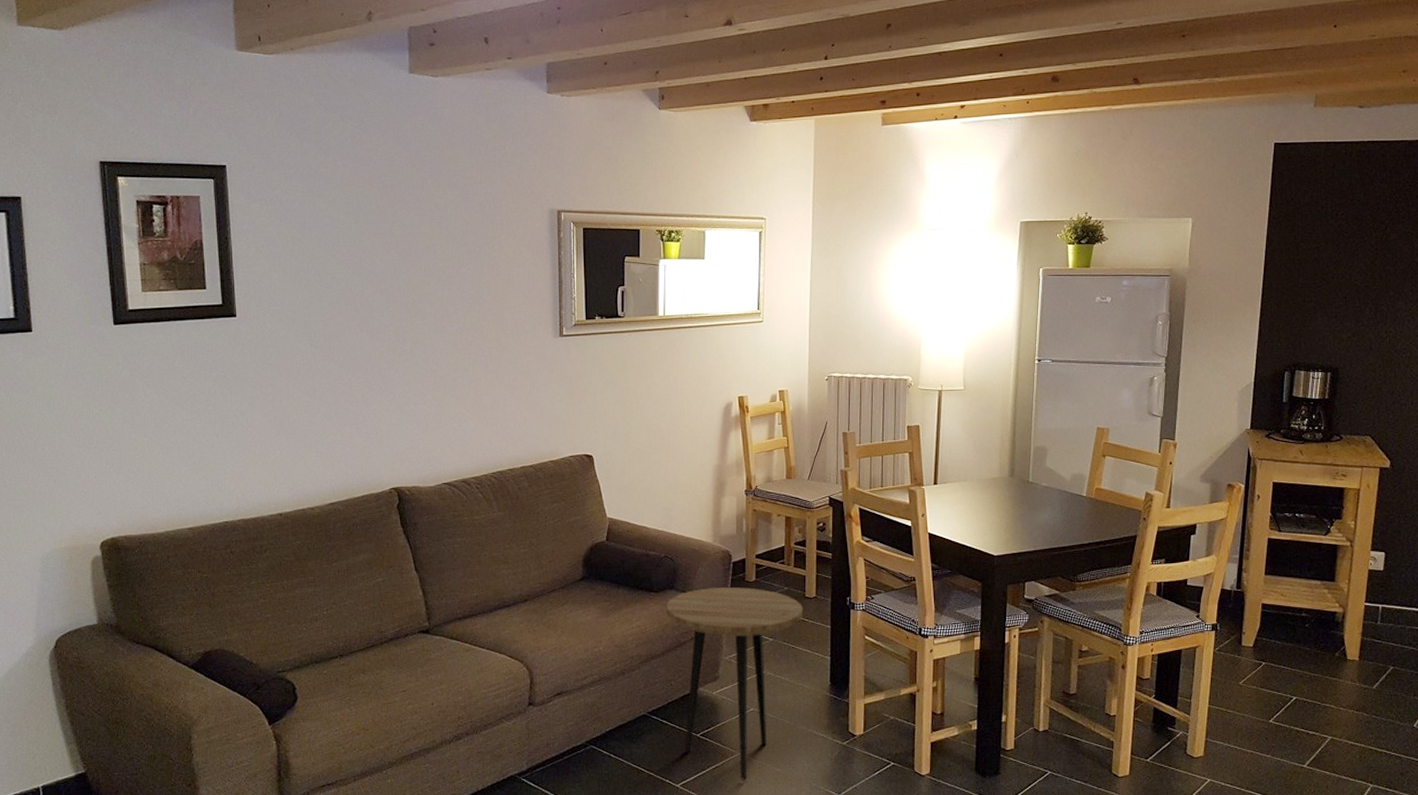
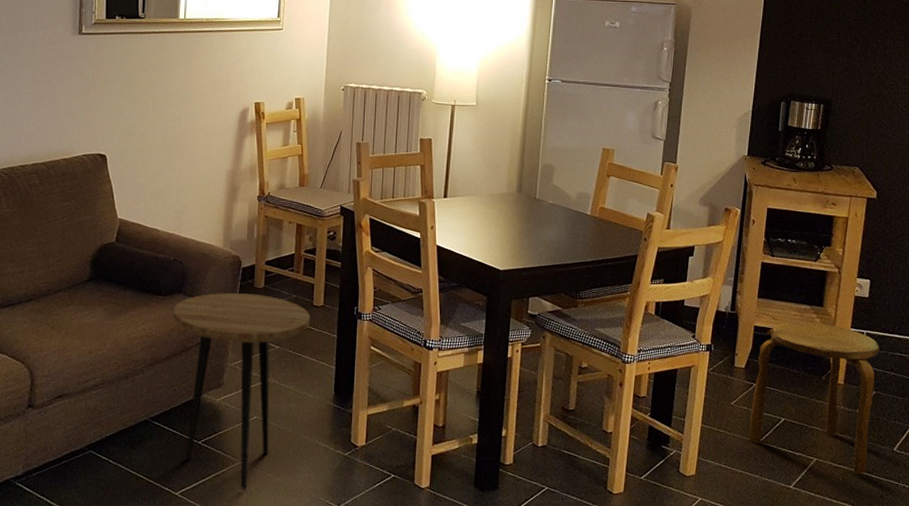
stool: none [1259,598,1397,751] -> present [749,321,880,474]

